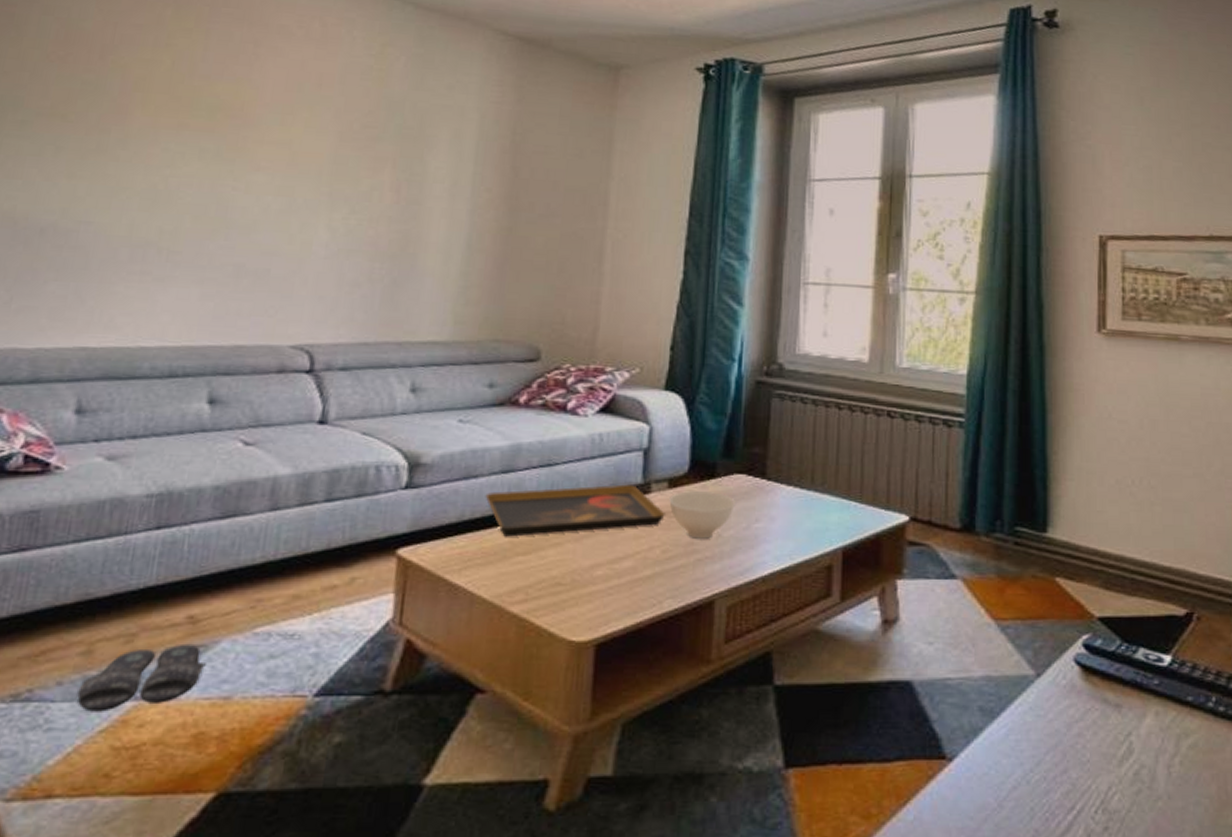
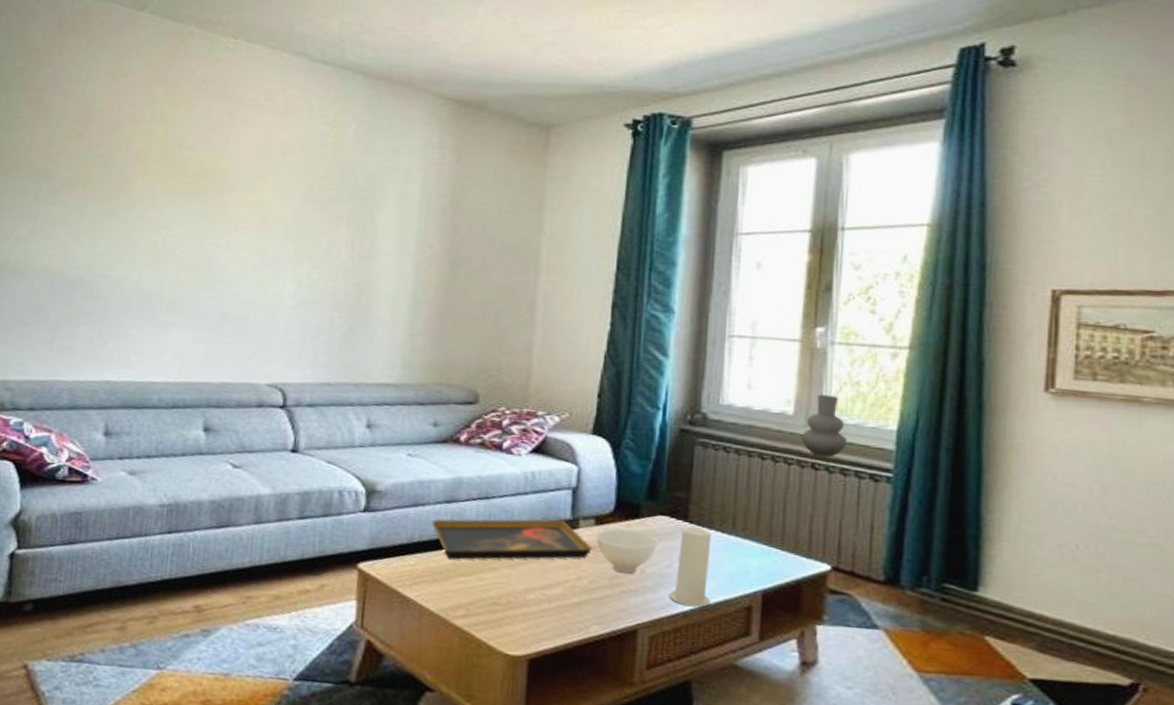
slippers: present [77,643,206,710] -> none [116,627,210,675]
candle: none [747,483,791,571] -> present [669,526,712,607]
vase: none [877,341,921,404] -> present [802,394,847,457]

